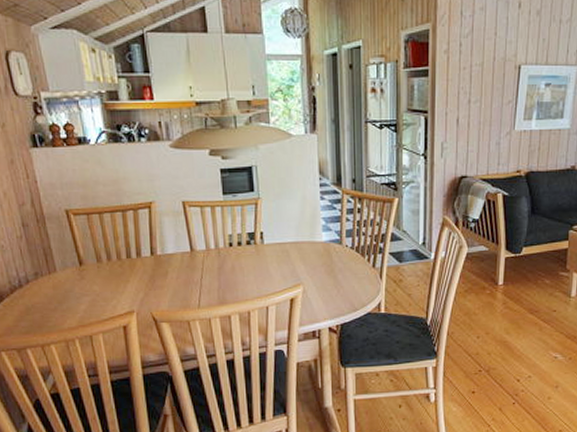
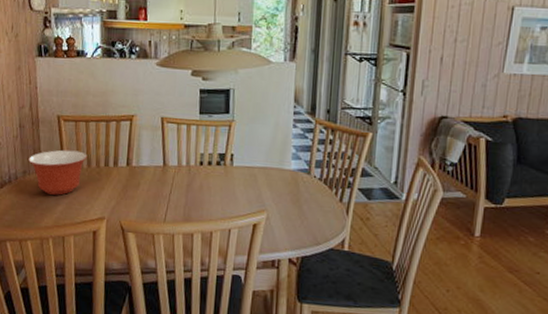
mixing bowl: none [38,245,106,294] -> present [28,149,87,195]

